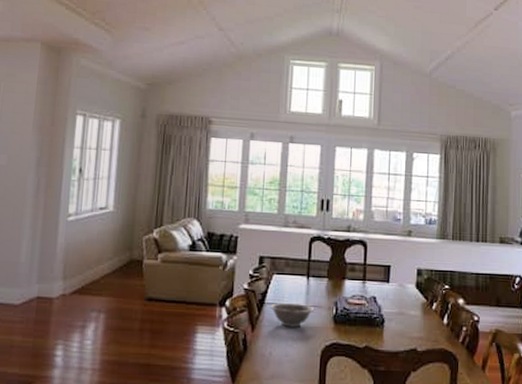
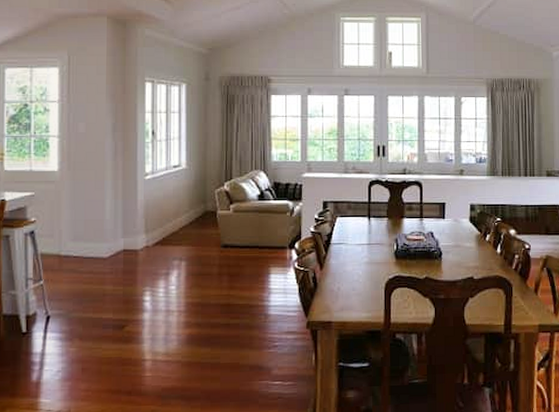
decorative bowl: present [270,303,315,327] -> none [336,242,377,264]

